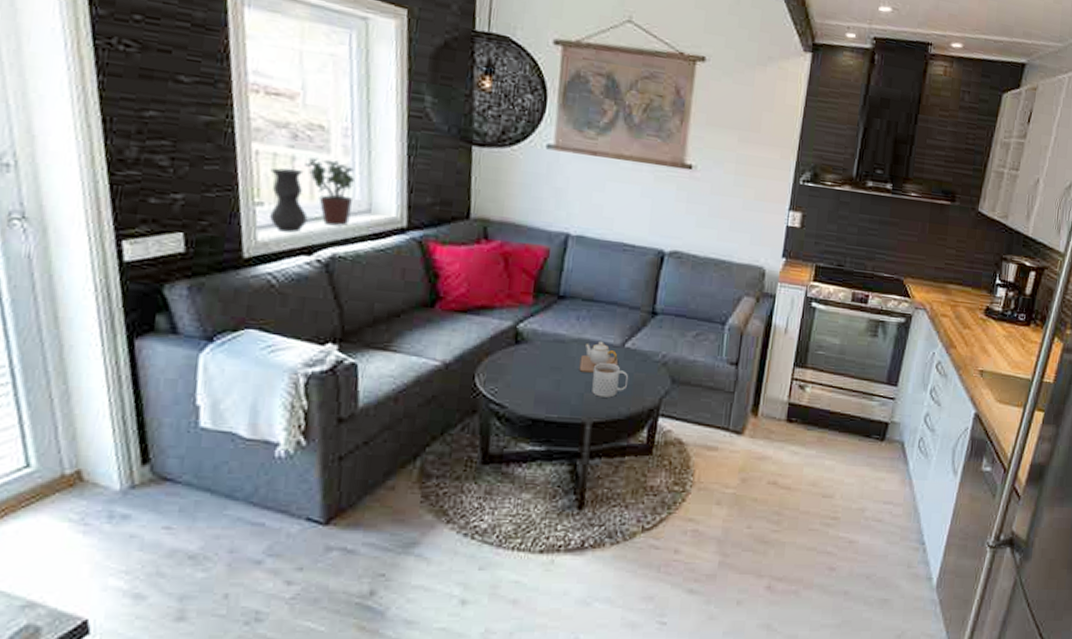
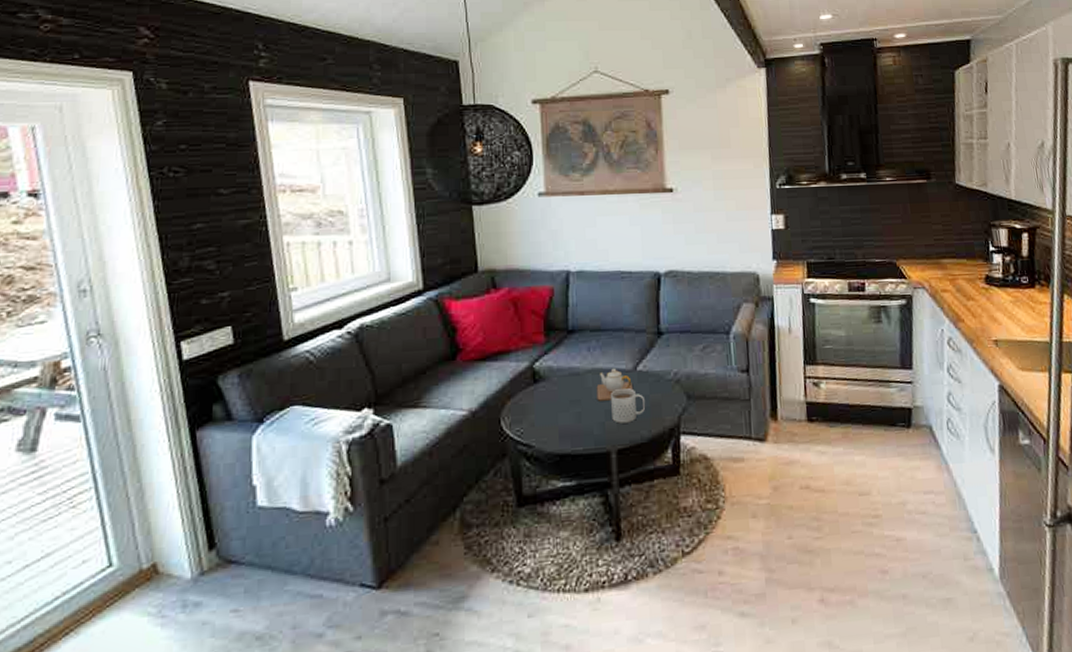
vase: present [270,168,308,234] -> none [300,254,336,312]
potted plant: present [305,157,354,227] -> none [329,239,374,299]

